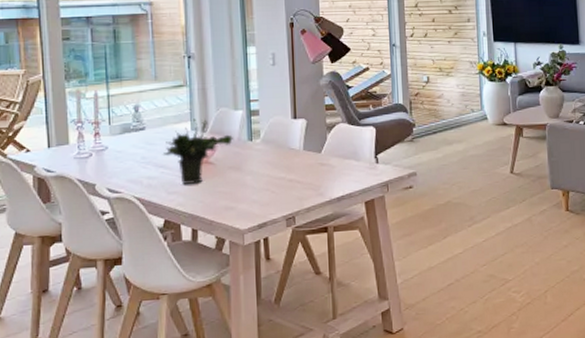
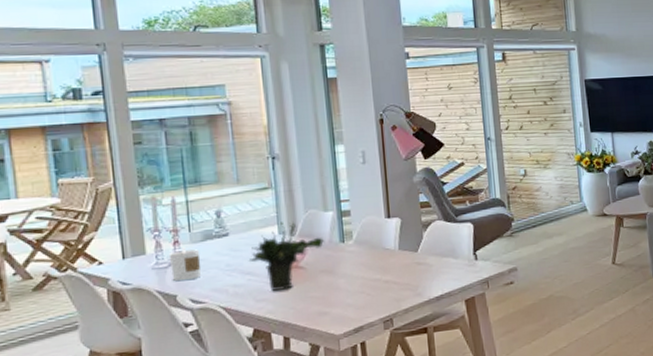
candle: none [89,138,119,171] -> present [168,246,202,281]

